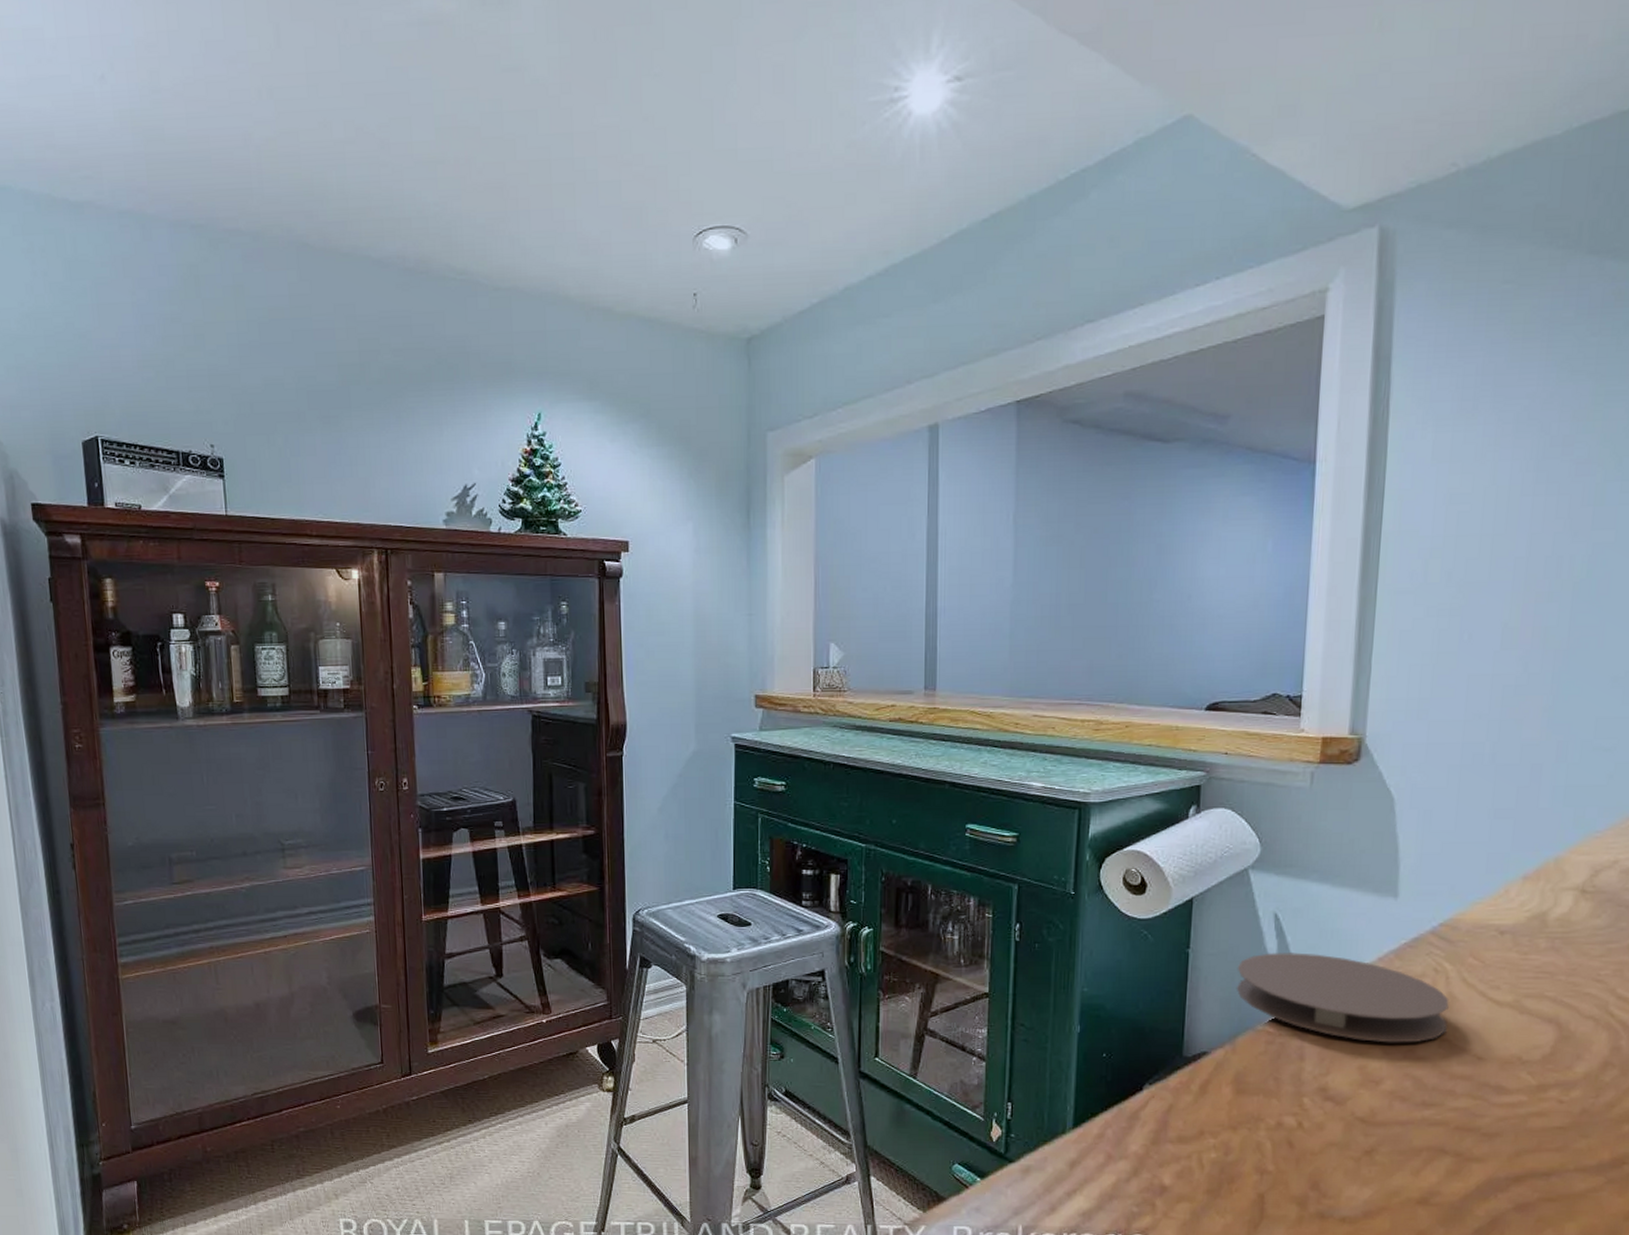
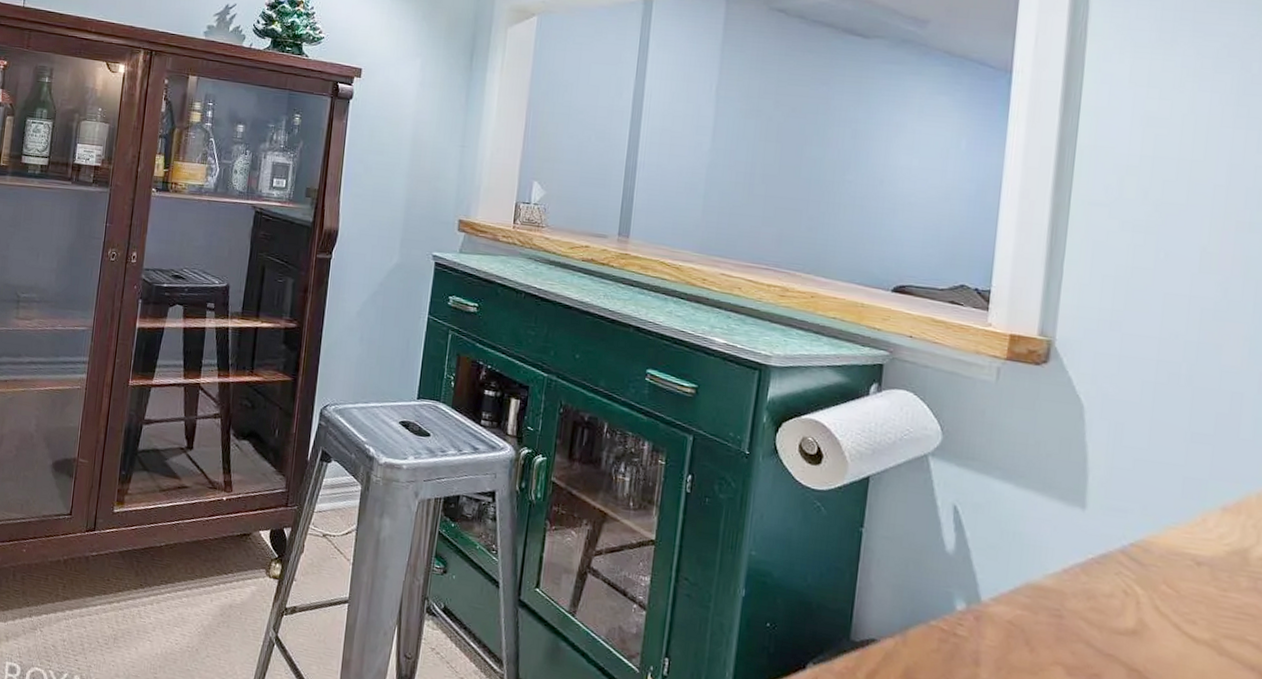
coaster: present [1236,953,1449,1043] -> none [909,545,1140,668]

